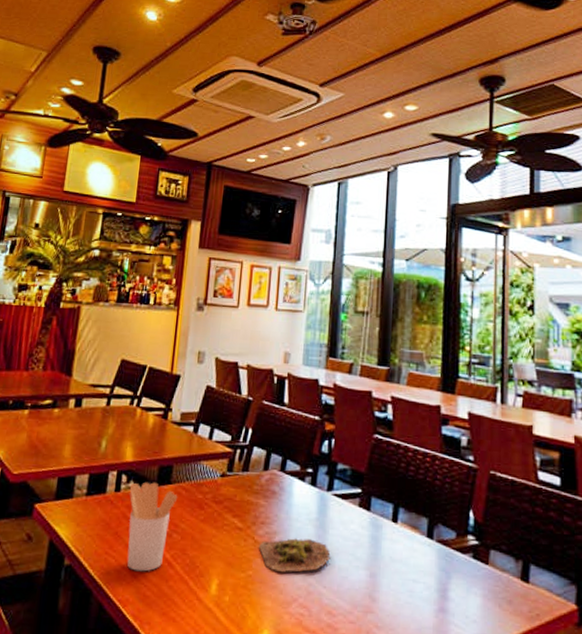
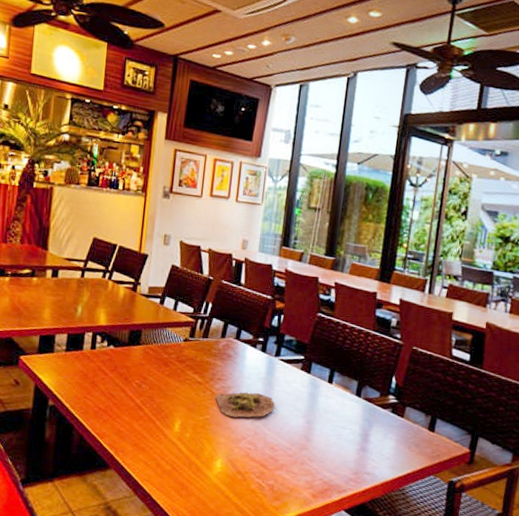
utensil holder: present [127,481,178,572] -> none [103,342,146,413]

